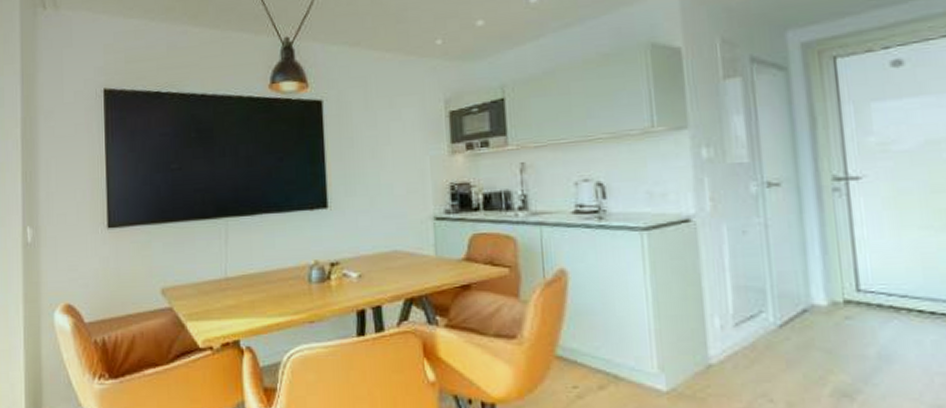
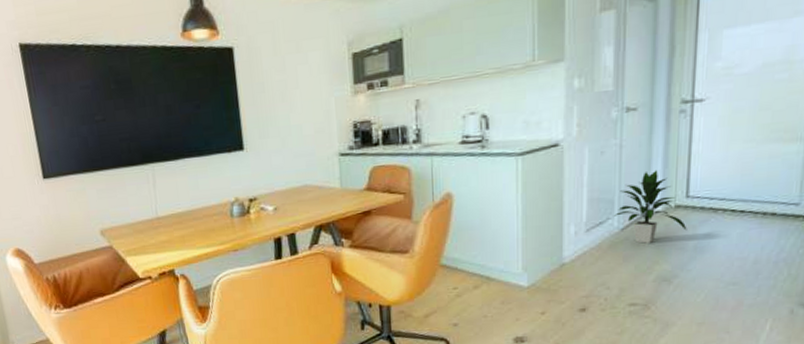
indoor plant: none [767,256,865,346] -> present [613,170,687,244]

